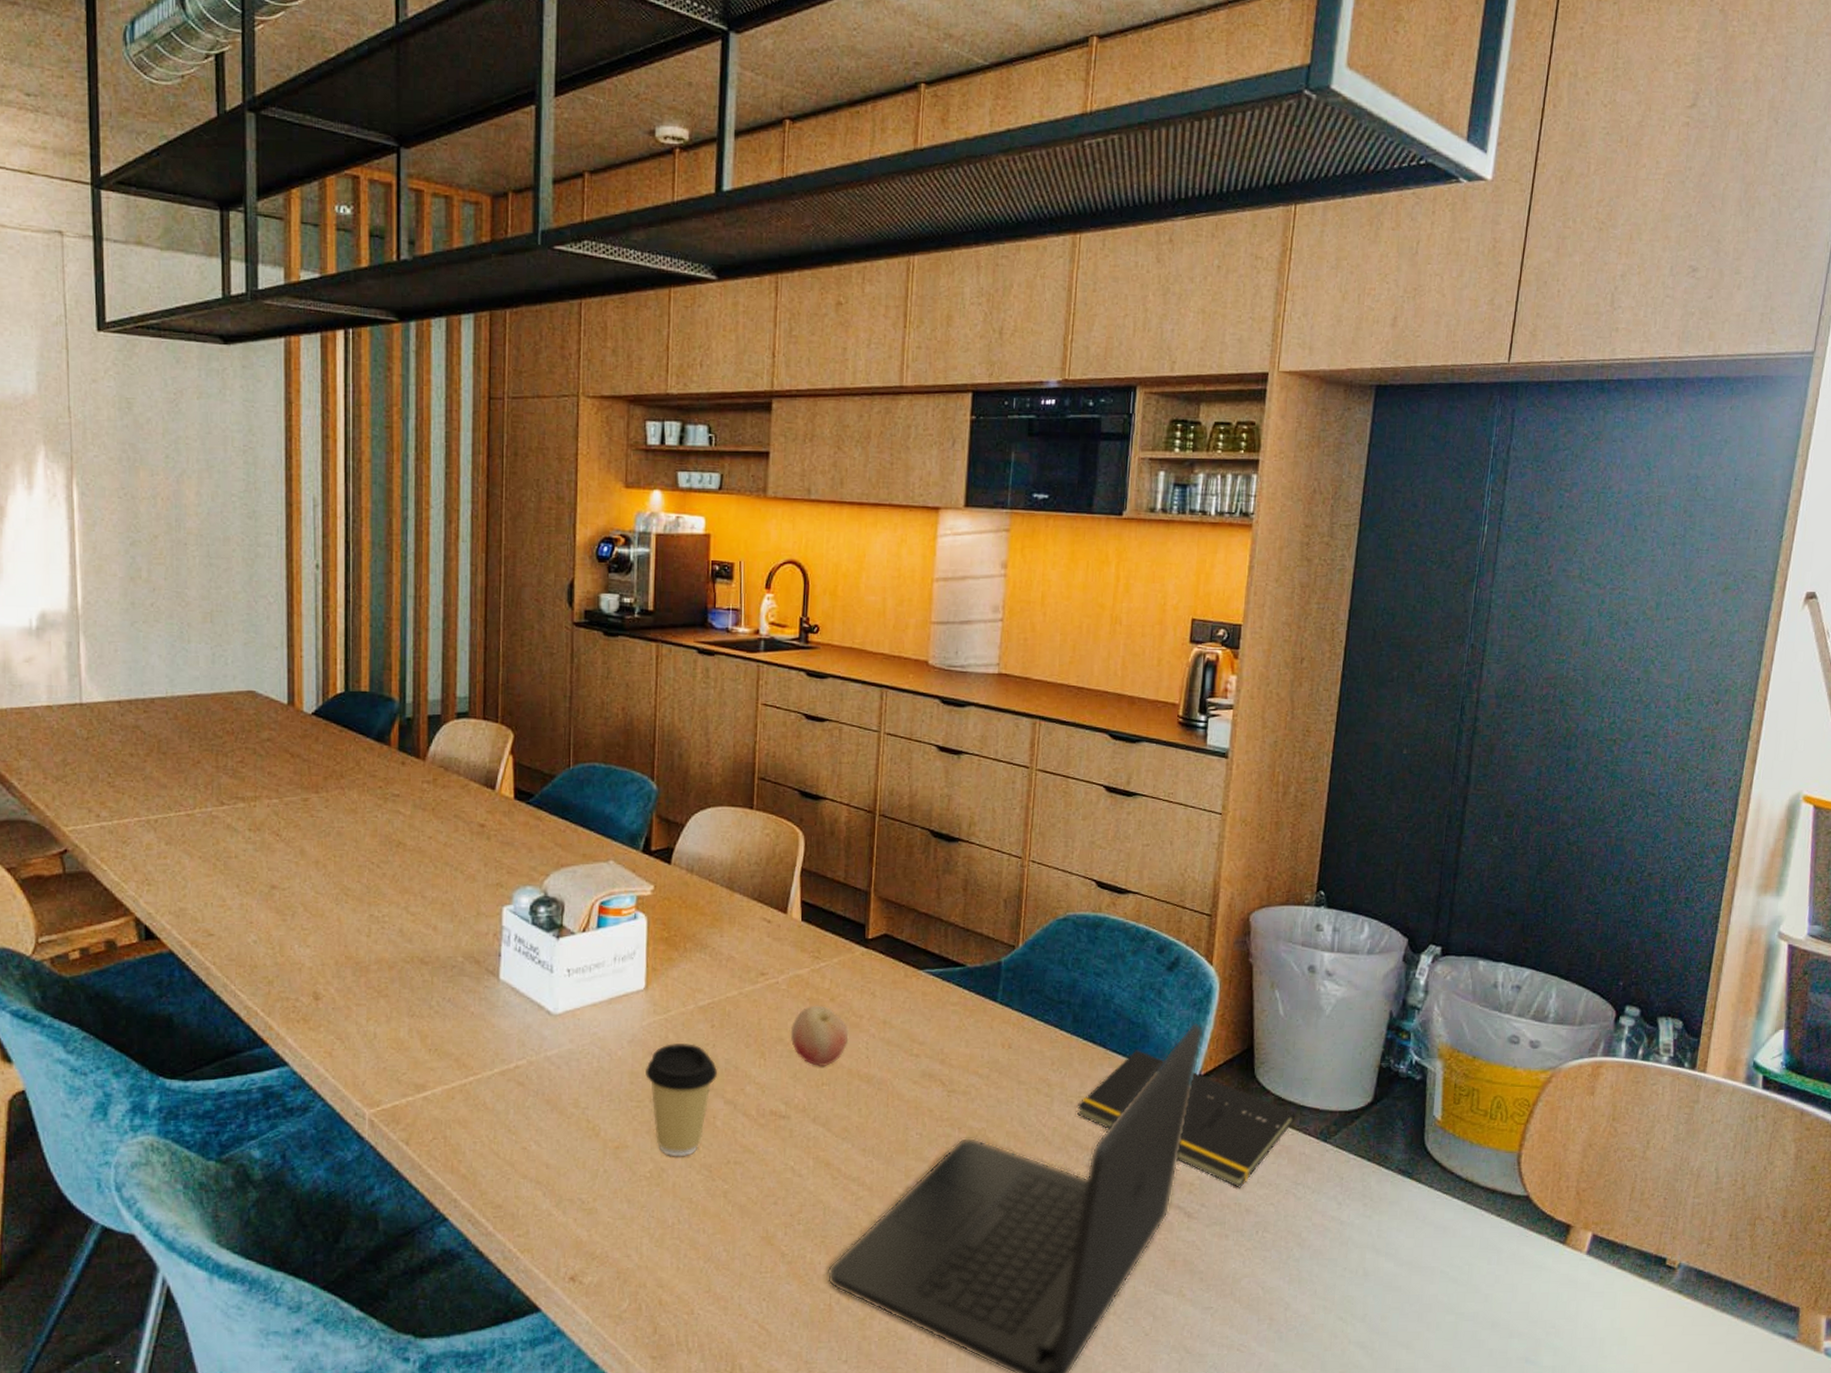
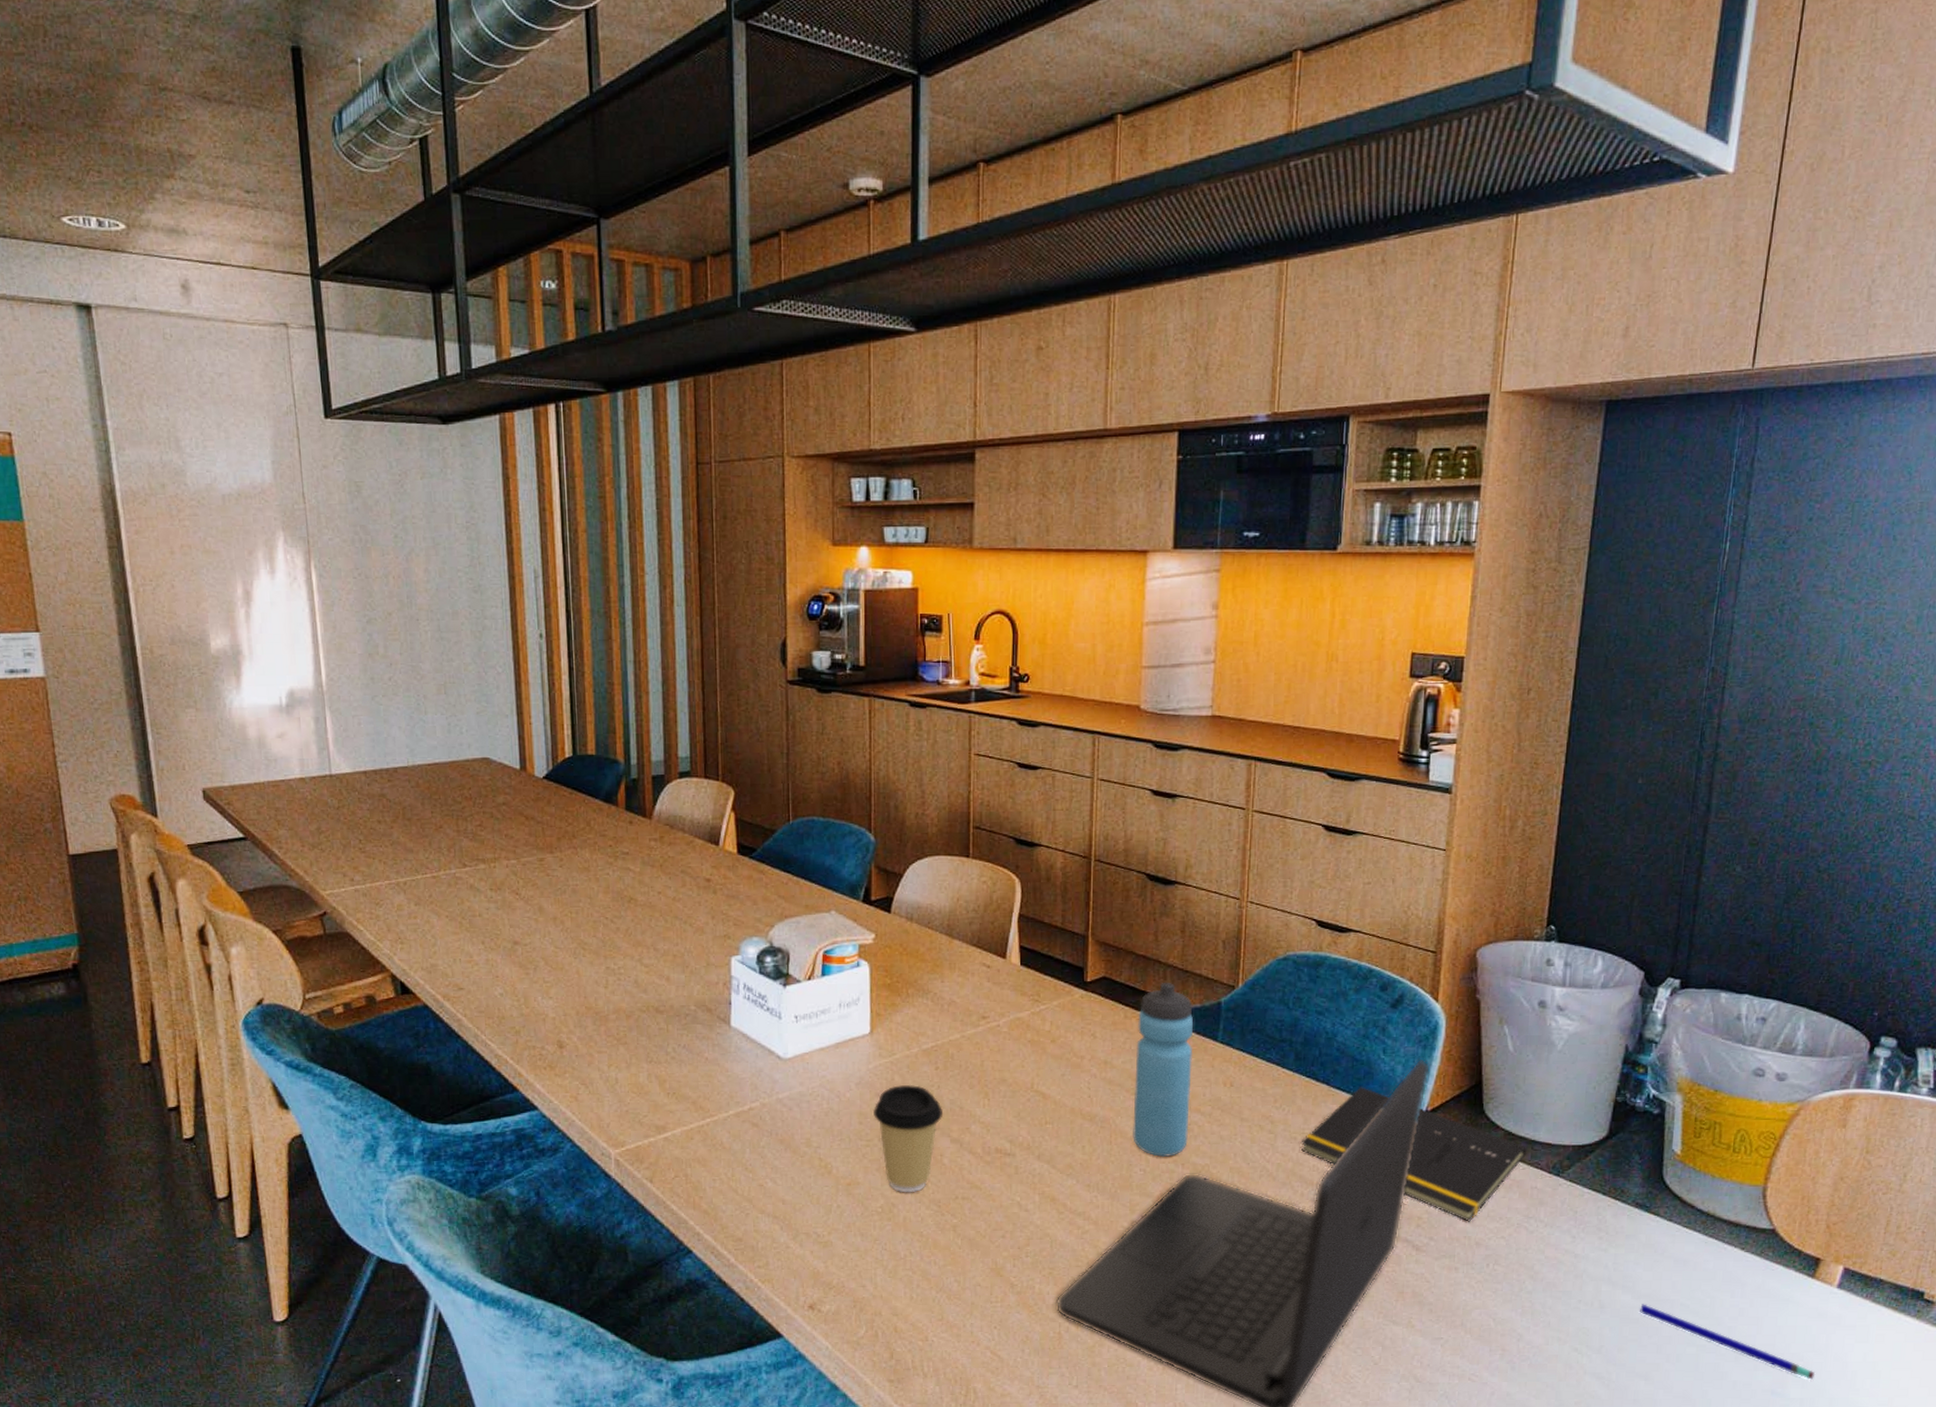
fruit: present [791,1005,849,1067] -> none [1014,1046,1071,1107]
water bottle: none [910,941,974,1121] -> present [1133,983,1194,1158]
pen: none [1402,1271,1567,1347] -> present [1640,1304,1816,1380]

